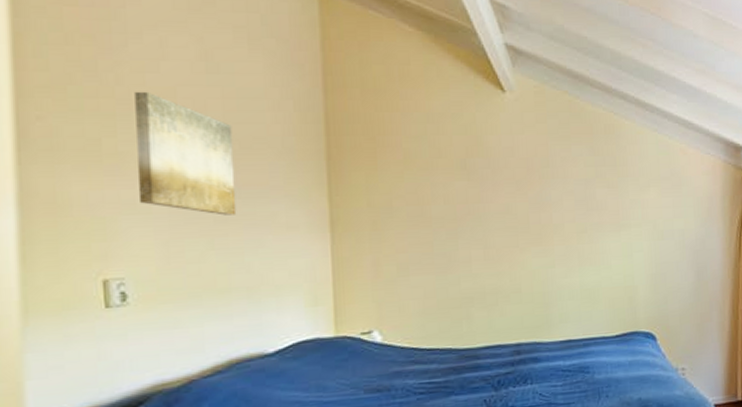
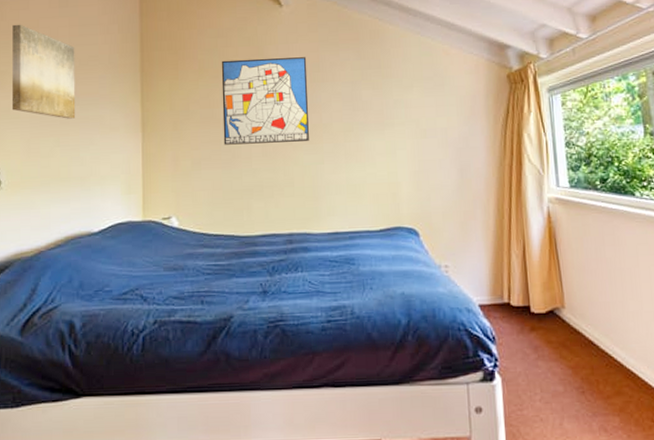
wall art: none [432,149,538,248] -> present [221,57,309,145]

